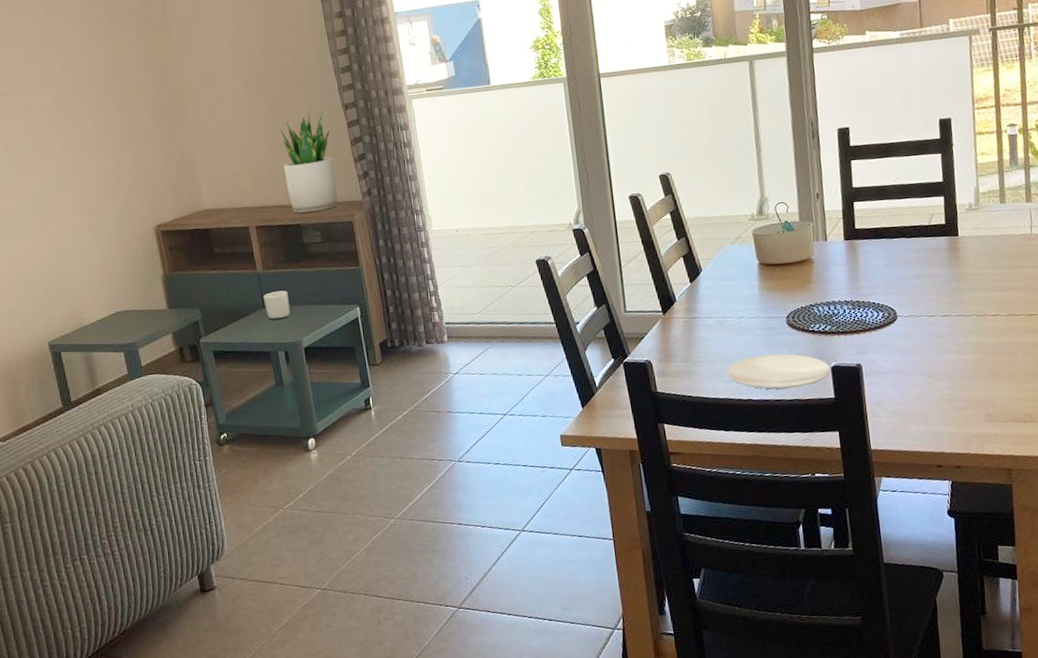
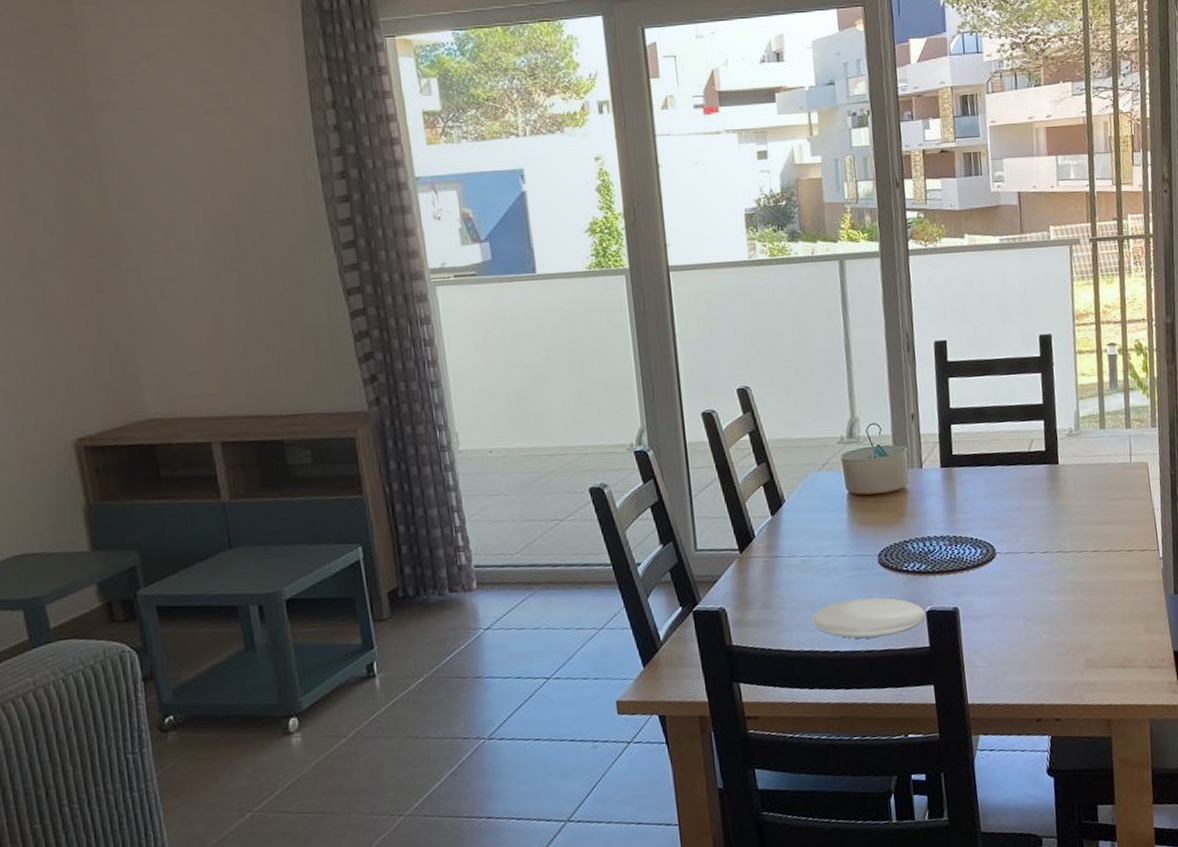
mug: present [263,290,291,321] -> none [229,526,268,566]
planter: present [279,109,338,213] -> none [256,294,335,426]

